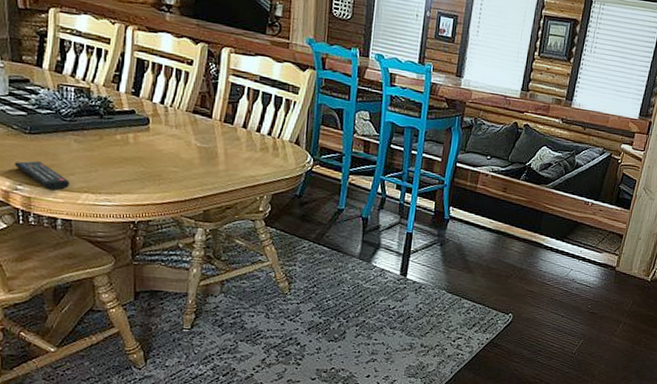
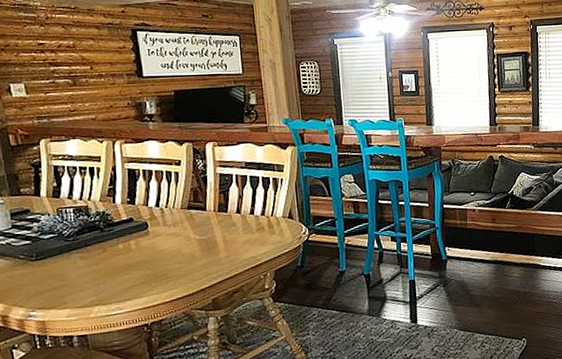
remote control: present [14,161,70,191] -> none [25,284,81,311]

